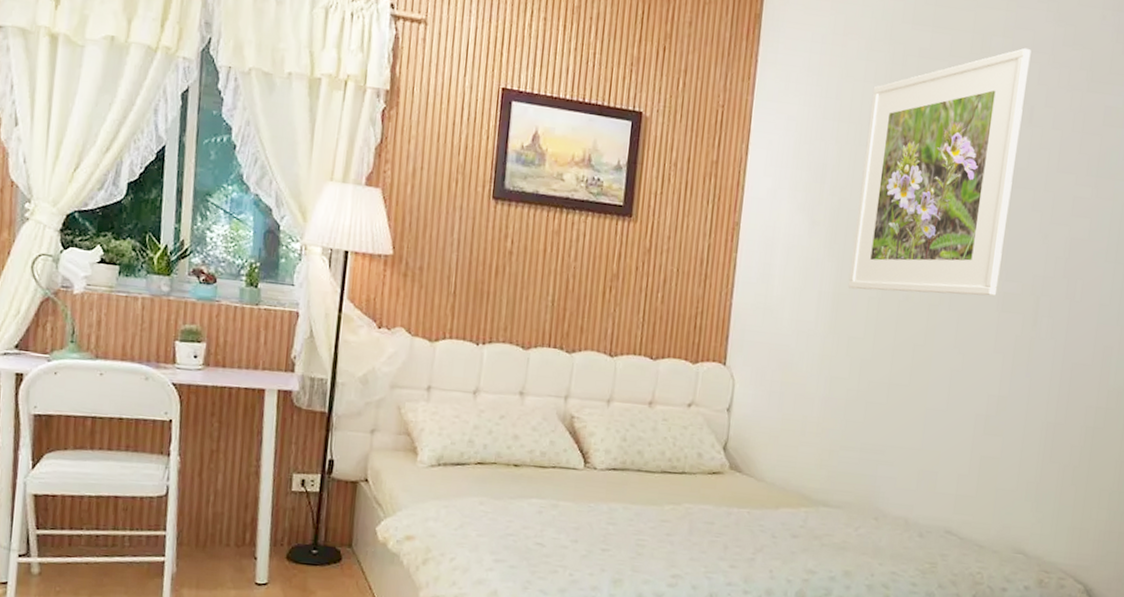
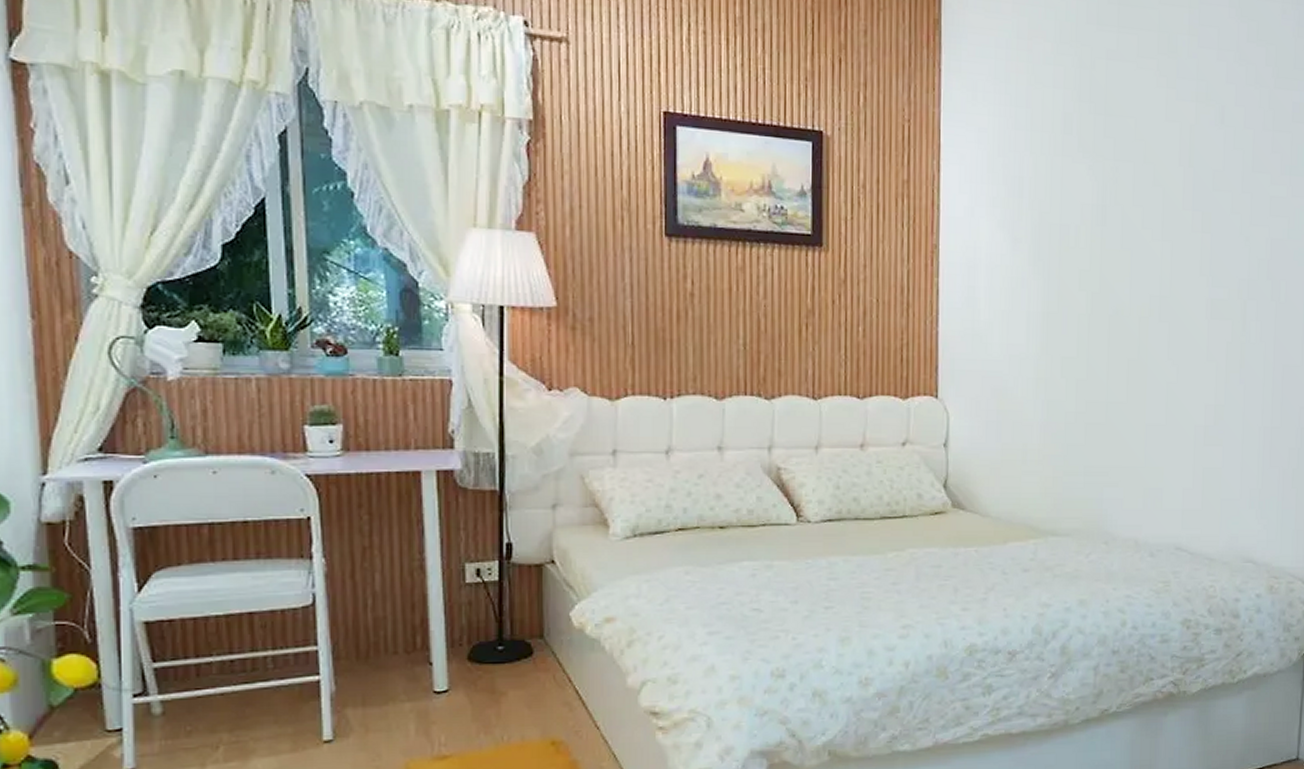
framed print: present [848,47,1031,296] -> none [1056,45,1217,307]

